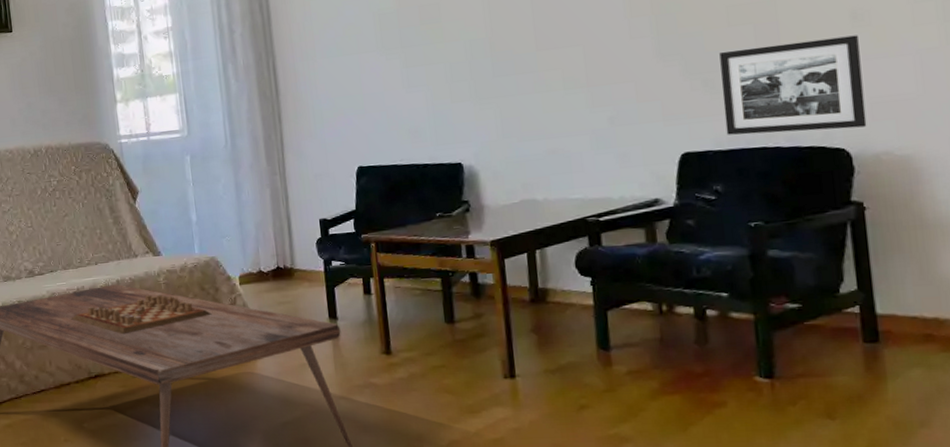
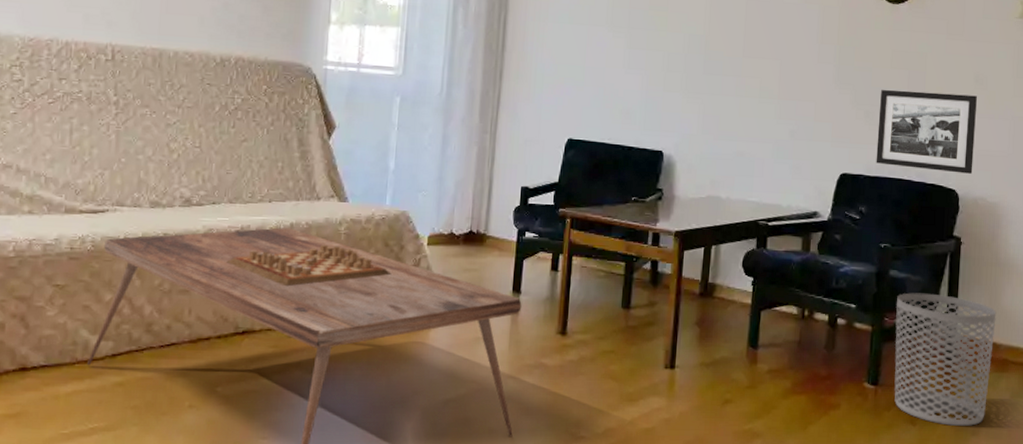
waste bin: none [783,270,937,418] -> present [894,292,997,426]

